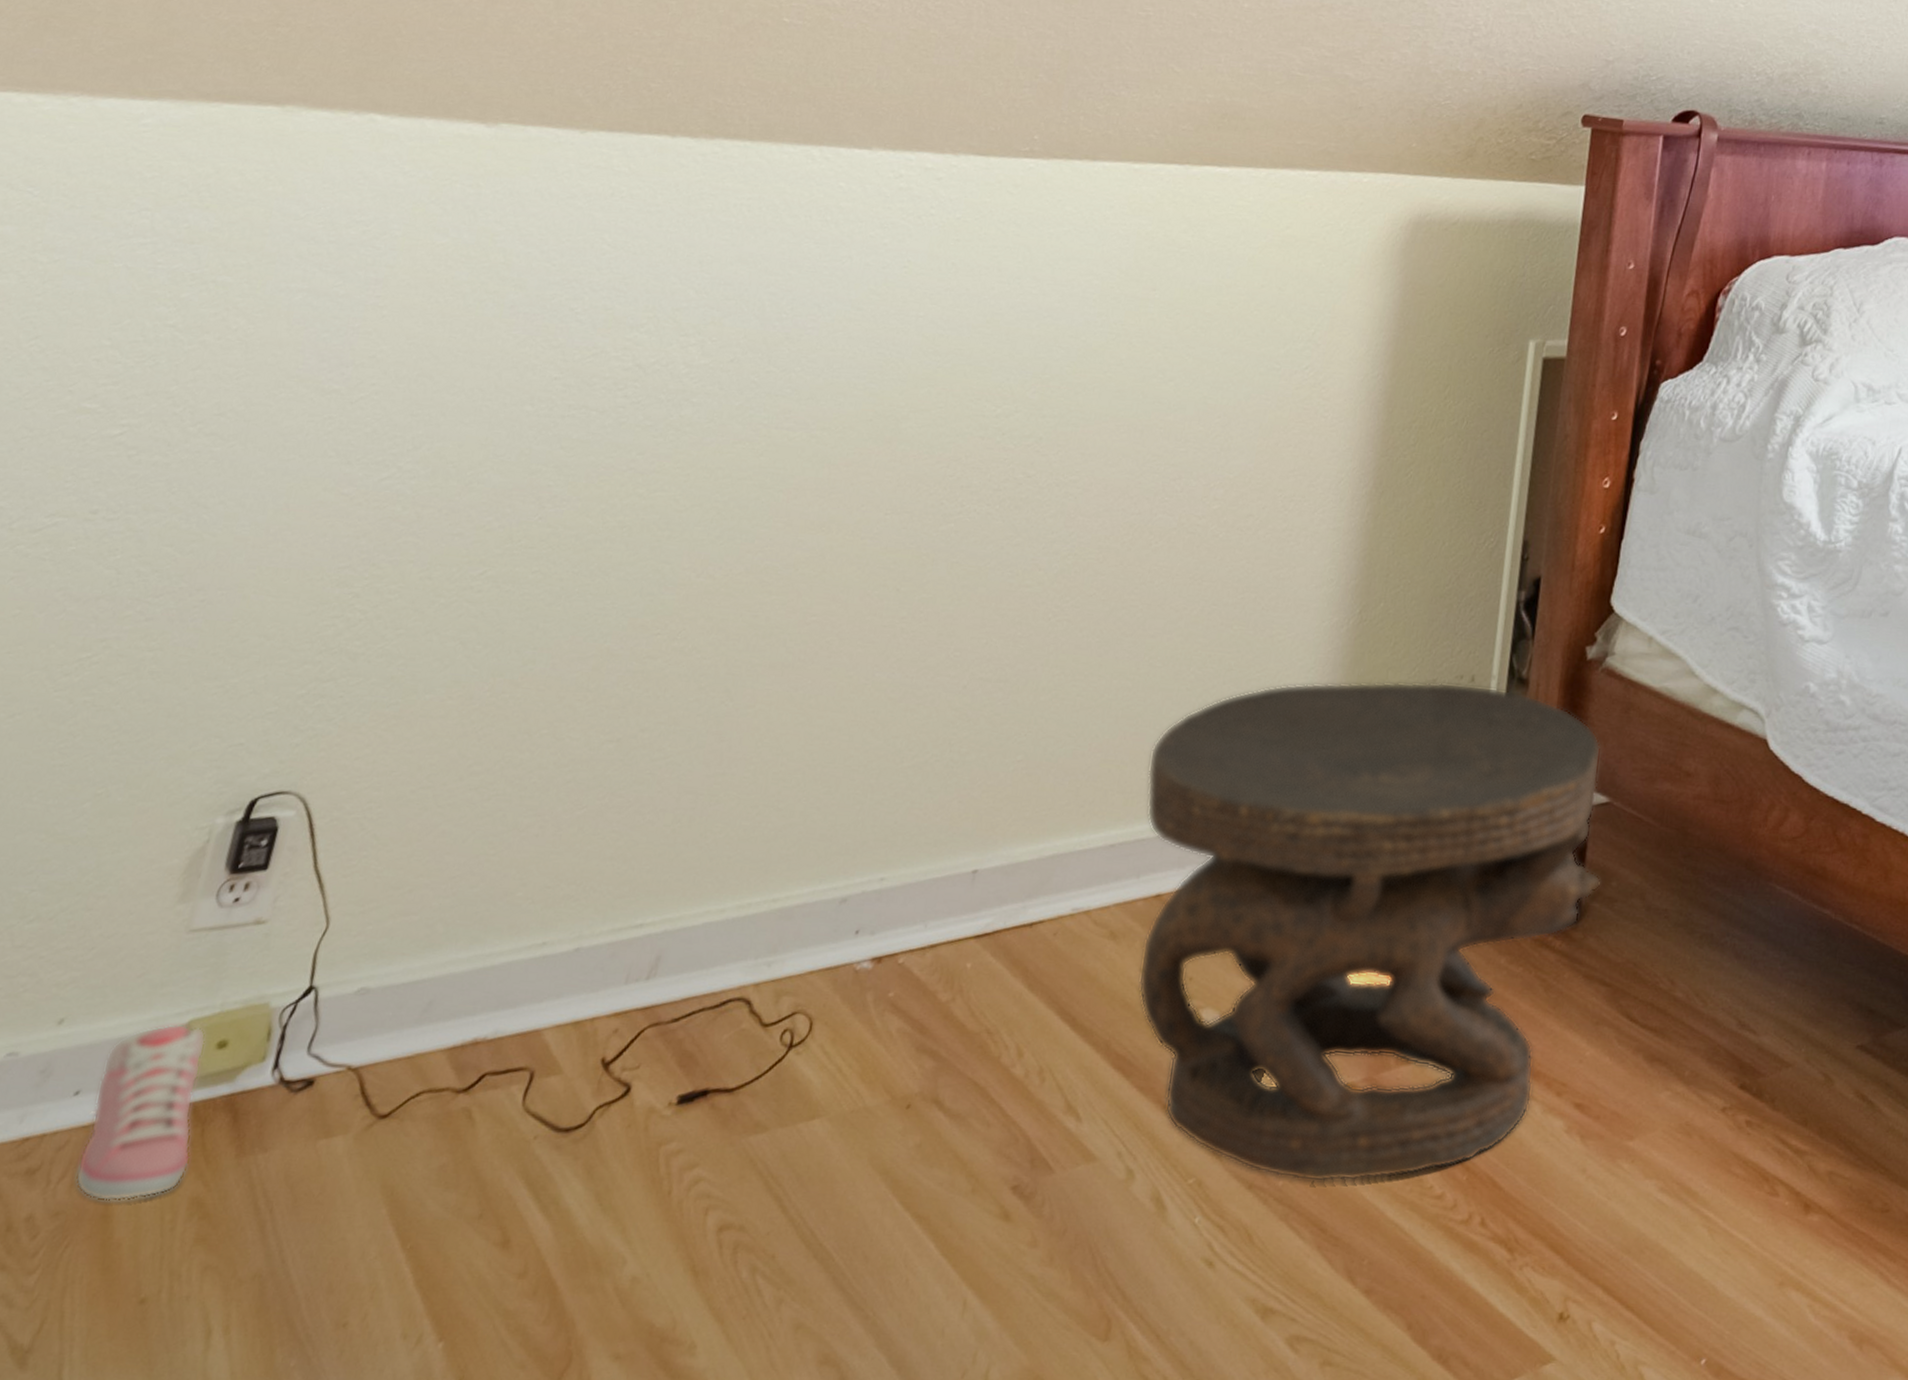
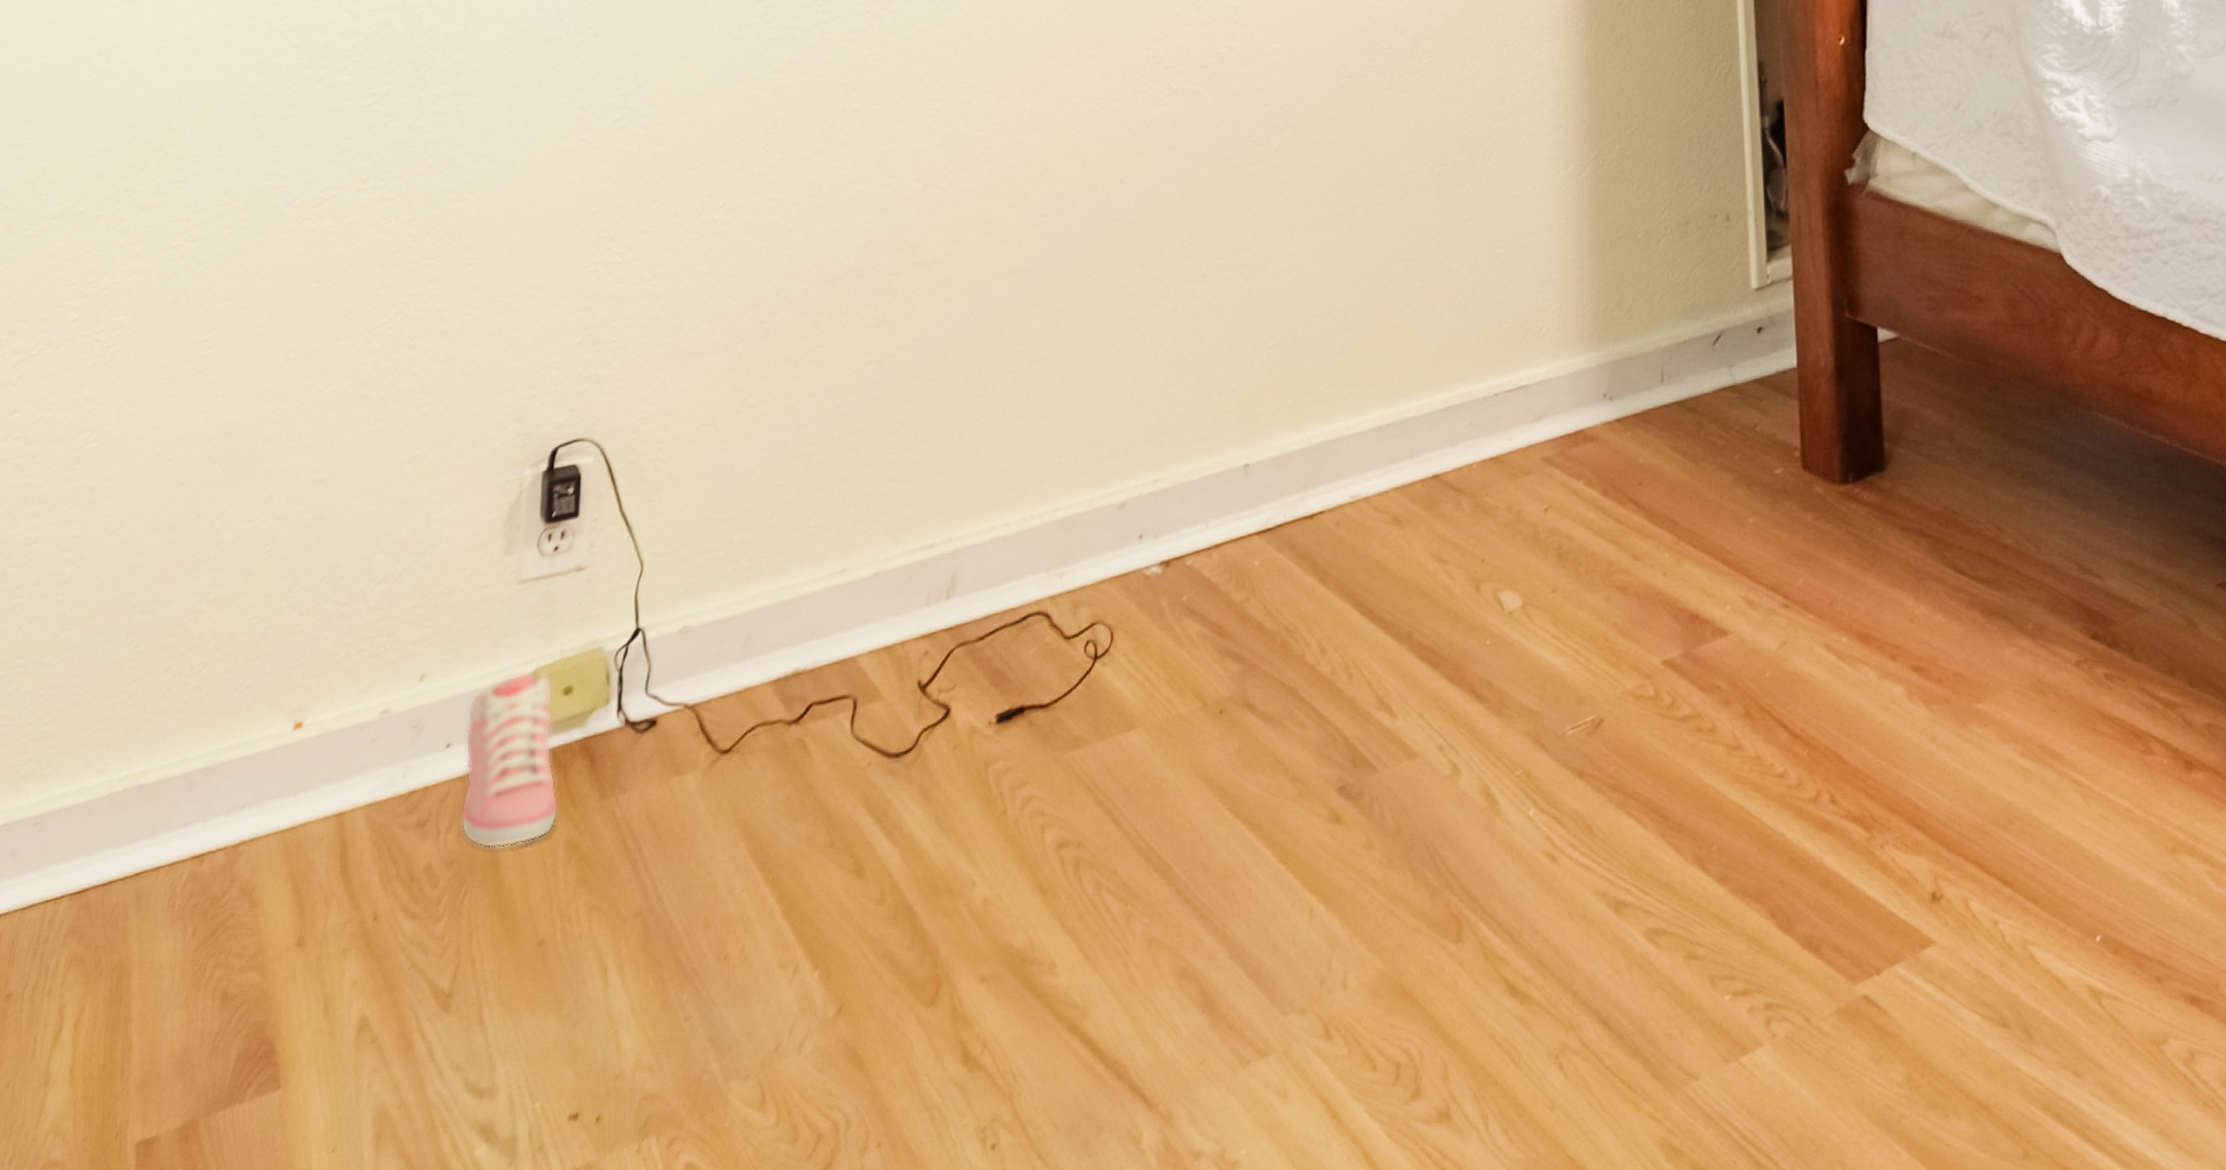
carved stool: present [1138,682,1602,1183] -> none [1402,224,1903,767]

